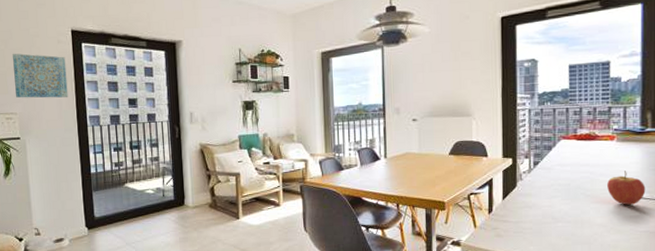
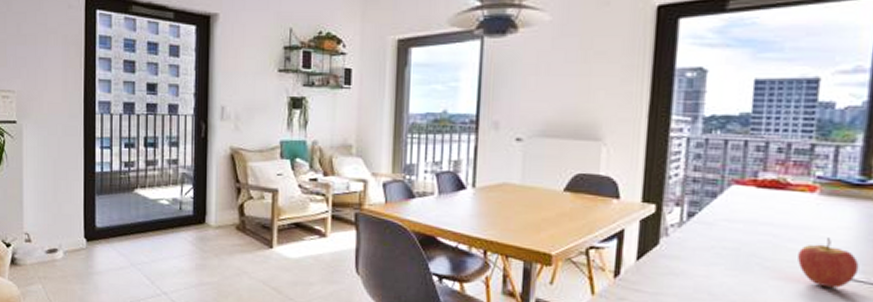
wall art: present [13,53,68,98] -> none [15,19,76,76]

